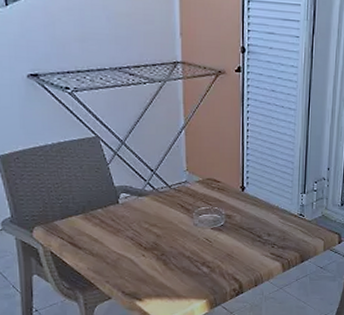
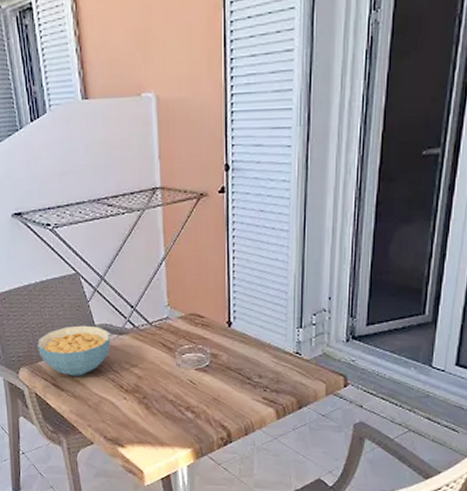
cereal bowl: none [54,186,129,235] -> present [38,325,110,376]

